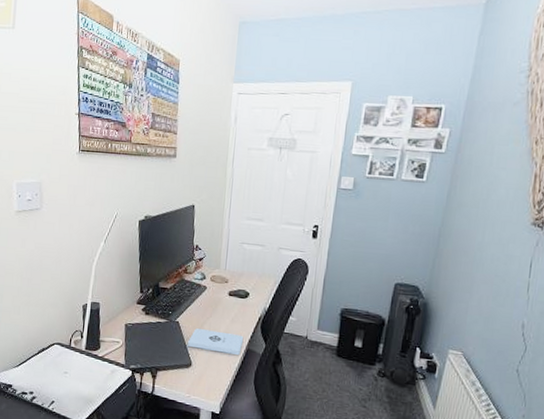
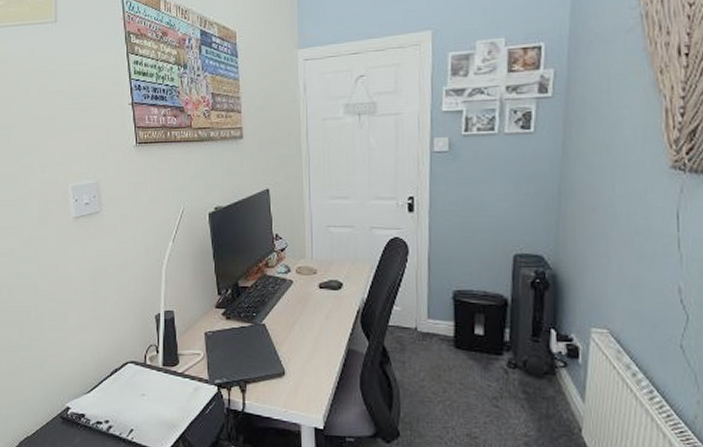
notepad: present [187,328,244,356] -> none [277,330,343,358]

